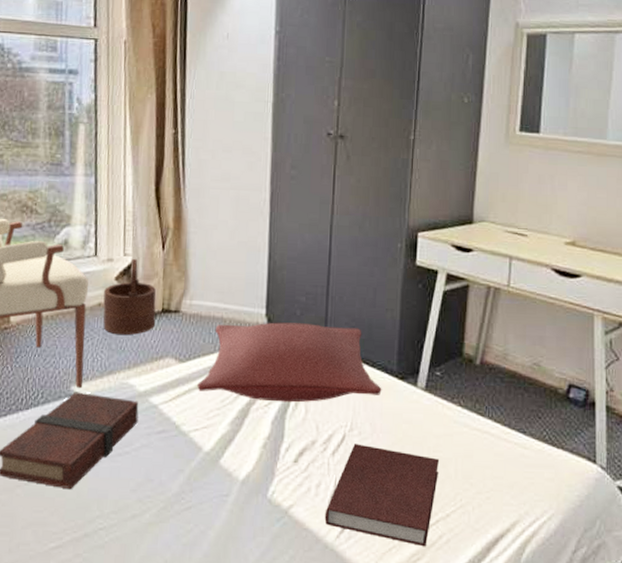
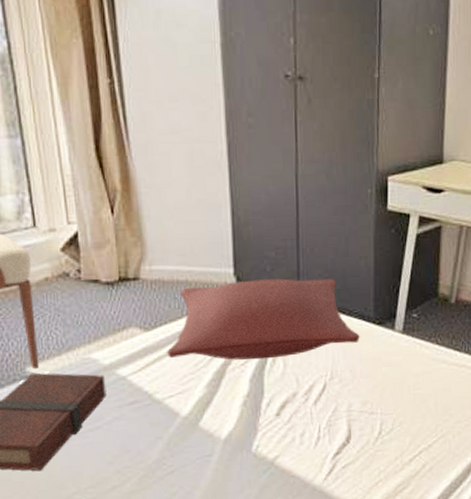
wooden bucket: present [103,258,156,335] -> none [50,226,113,310]
notebook: present [324,443,440,547] -> none [311,390,420,477]

